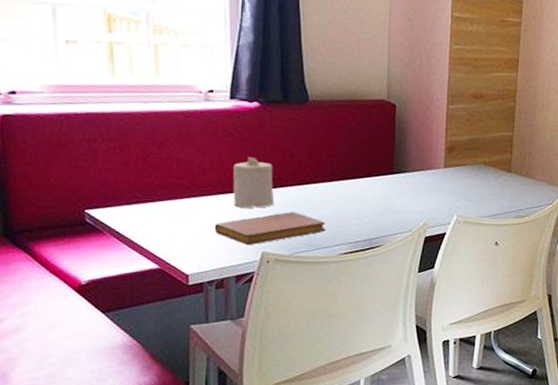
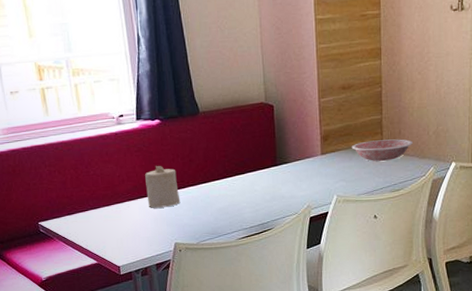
notebook: present [214,211,326,245] -> none [135,207,224,238]
bowl: none [477,158,542,183] -> present [351,139,413,161]

